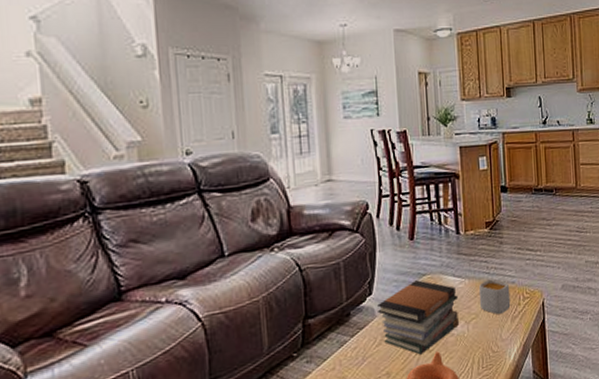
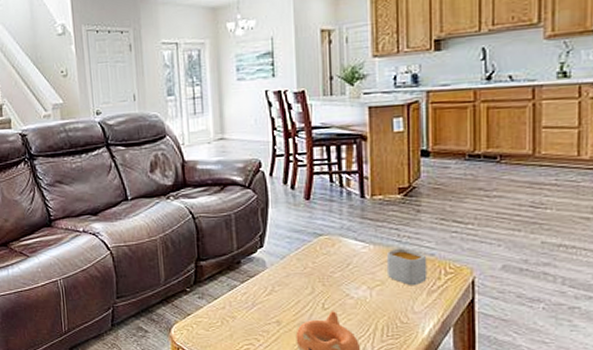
book stack: present [377,280,459,355] -> none [269,239,361,311]

